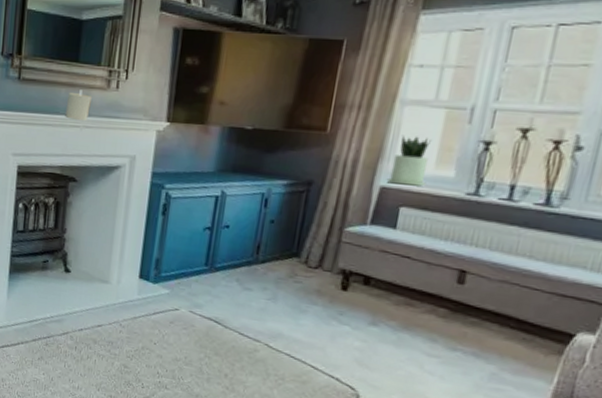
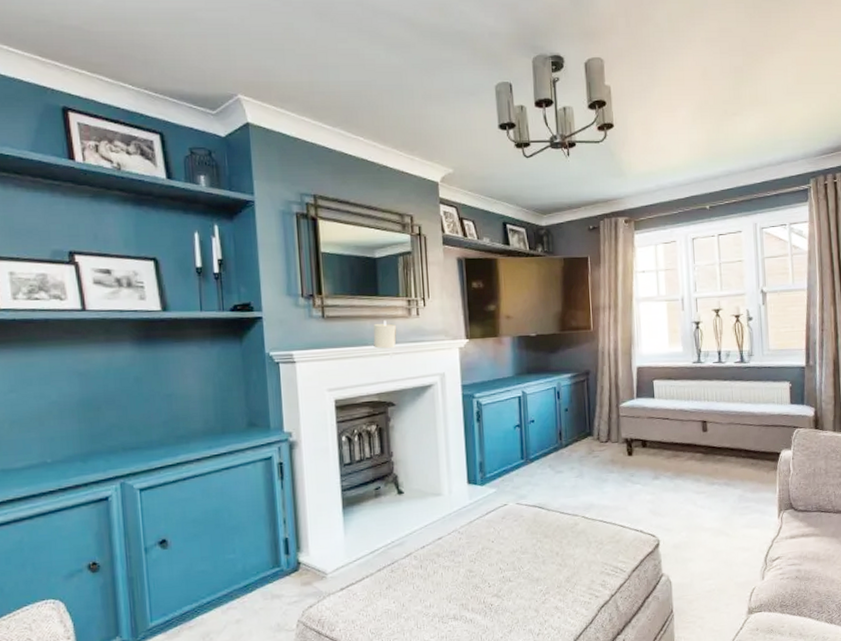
planter: present [386,135,431,187] -> none [639,324,666,363]

